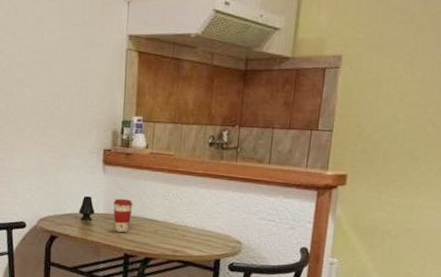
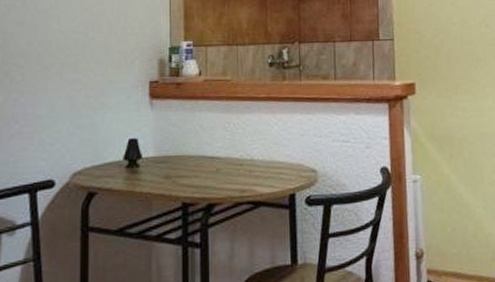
coffee cup: present [113,198,133,233] -> none [165,136,188,178]

